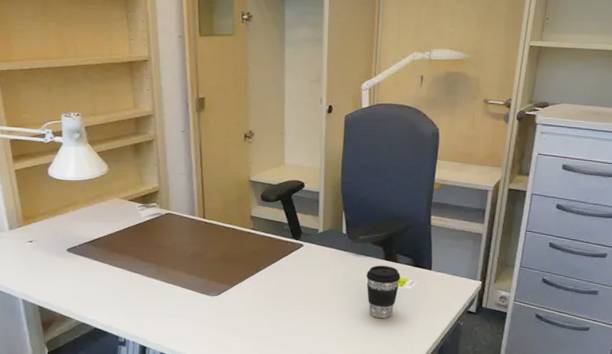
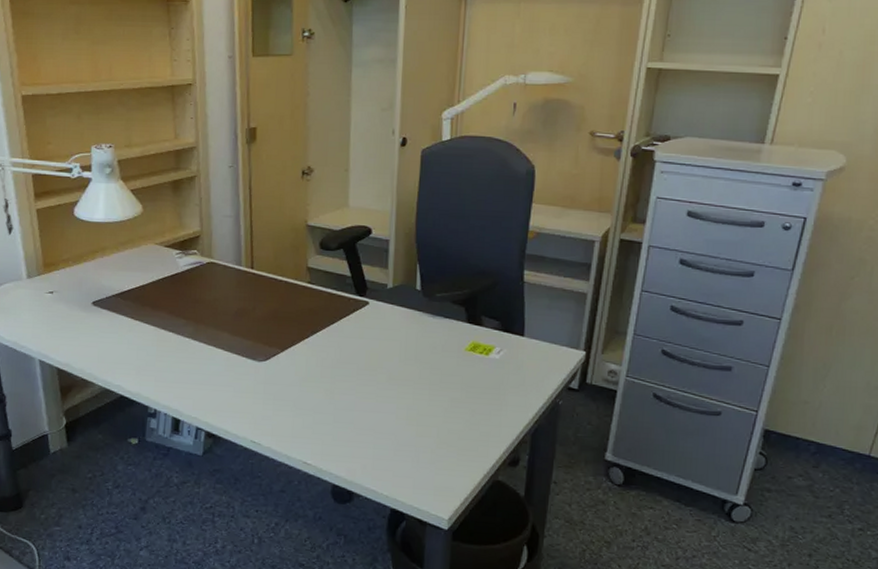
coffee cup: present [366,265,400,319] -> none [444,328,486,394]

